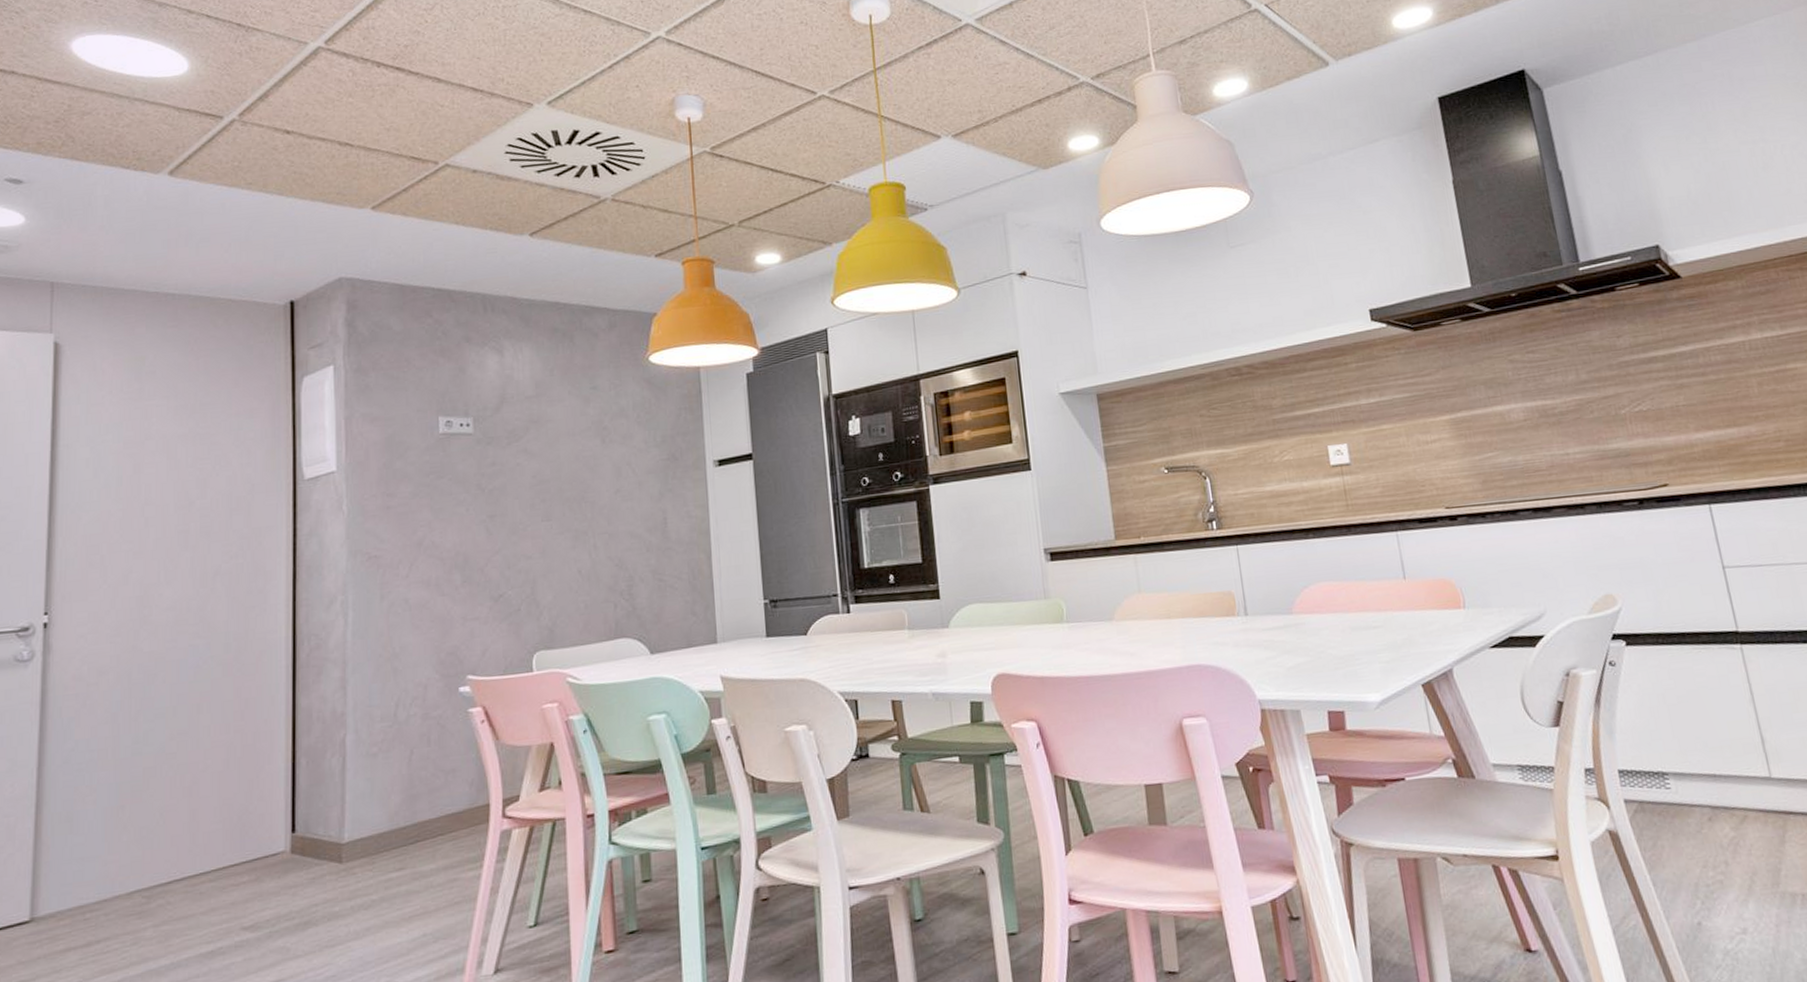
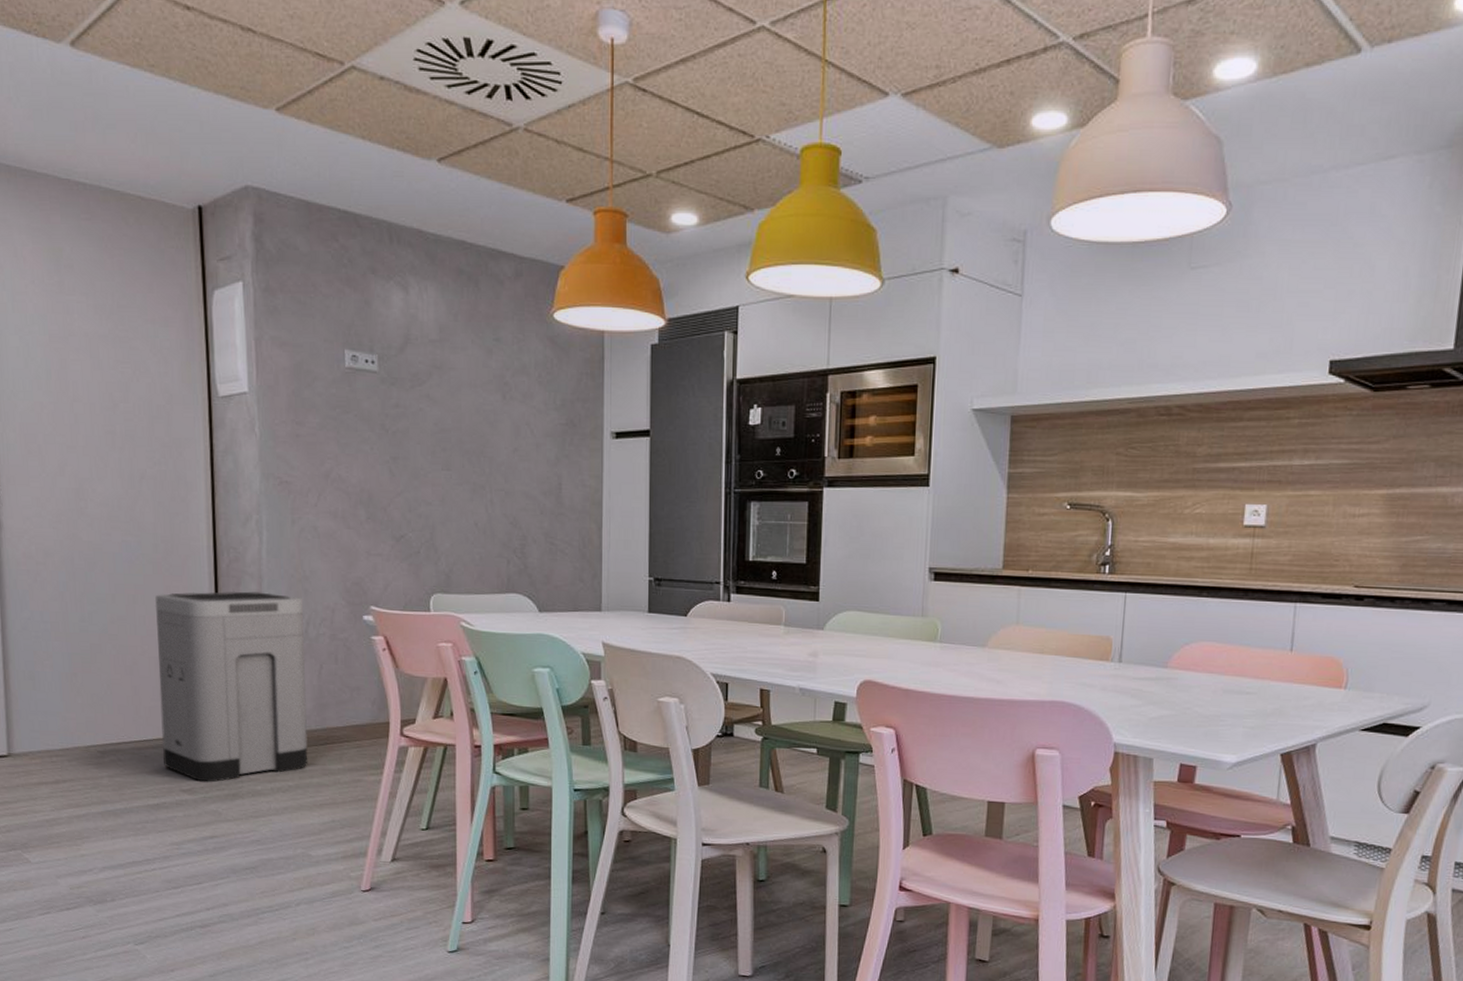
trash can: none [221,677,396,914] -> present [155,591,308,782]

